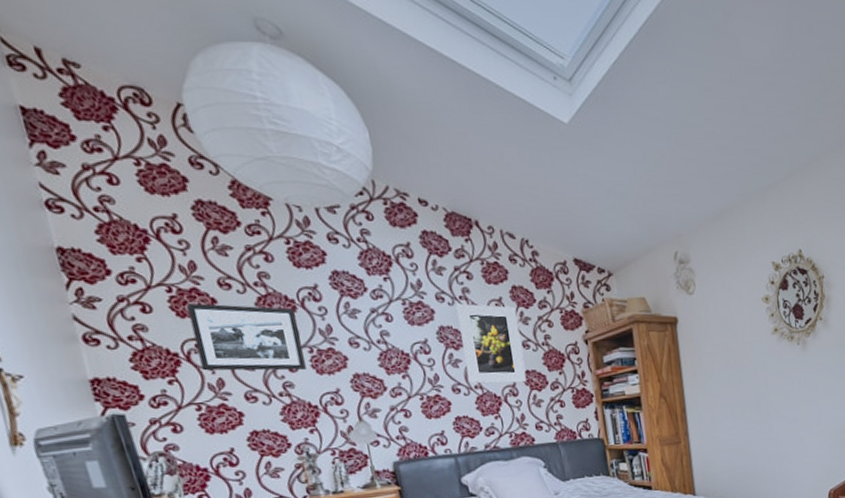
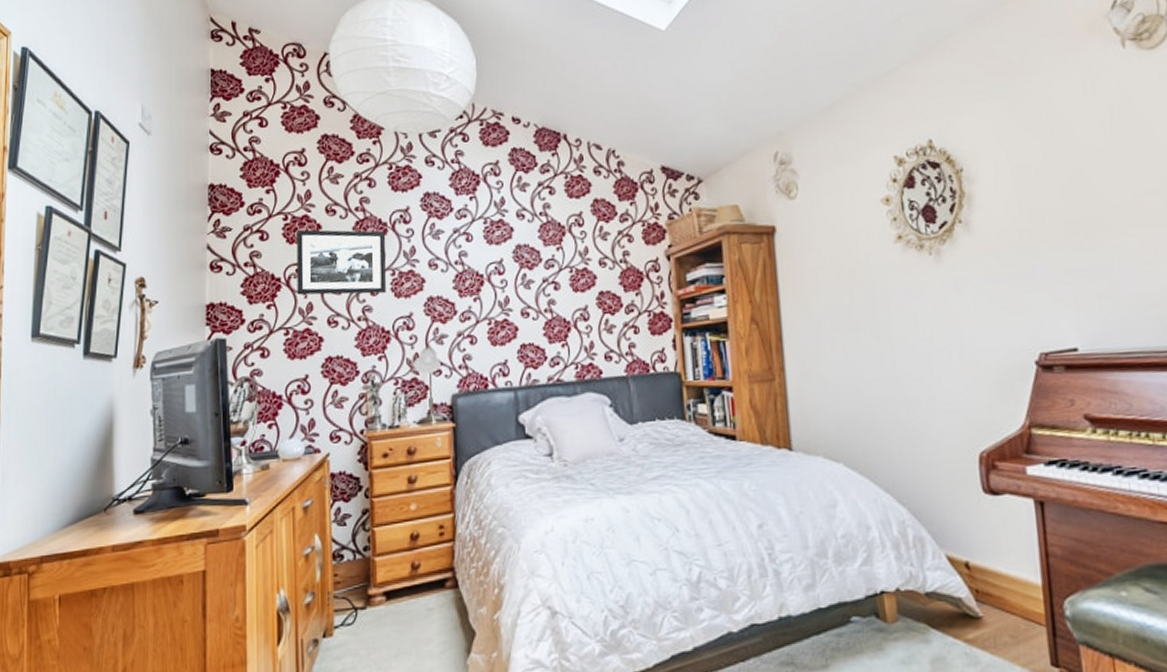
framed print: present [456,303,527,384] -> none [535,219,600,307]

